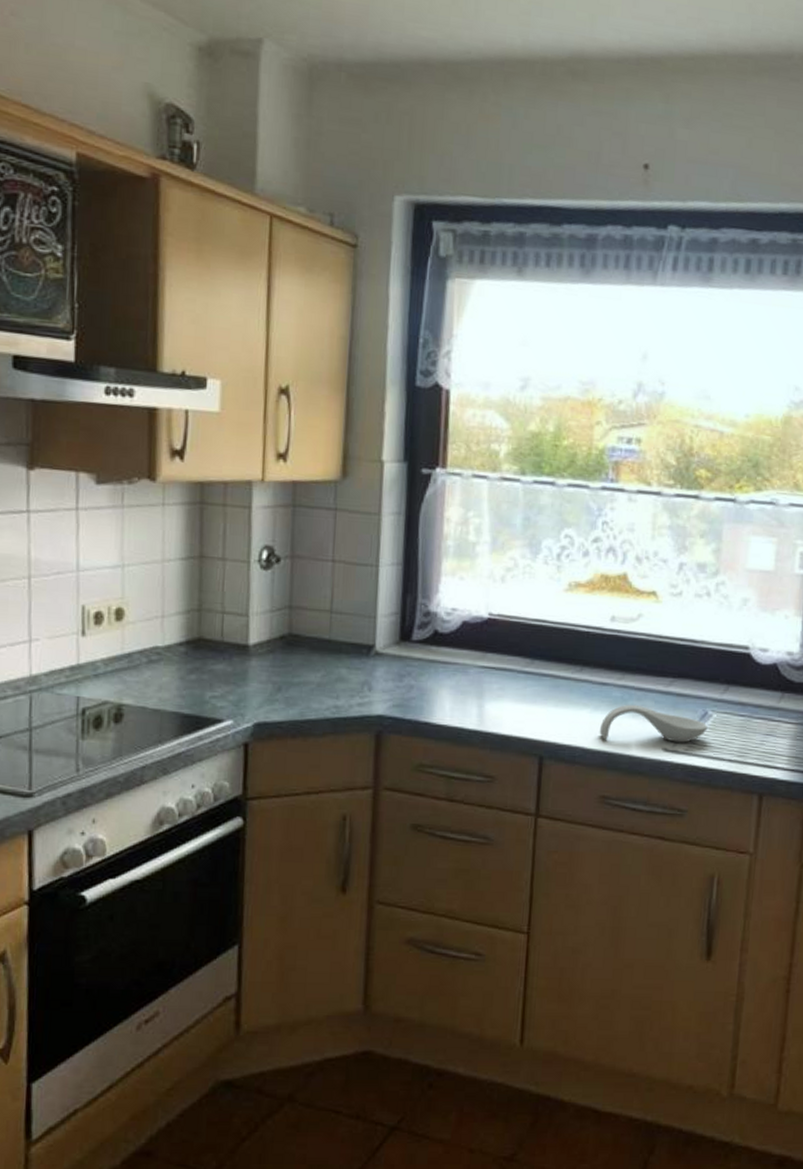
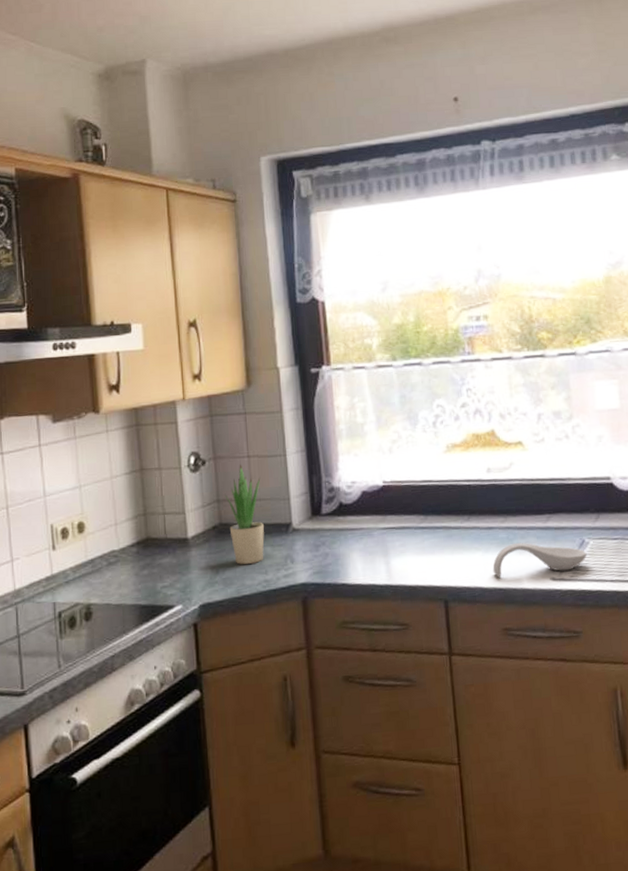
potted plant: none [299,569,343,685] -> present [225,465,265,565]

